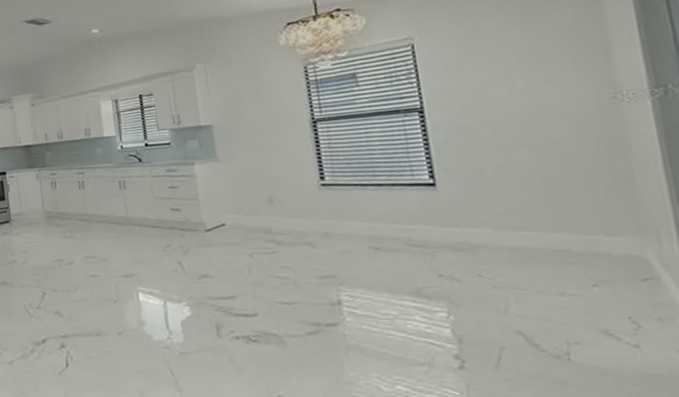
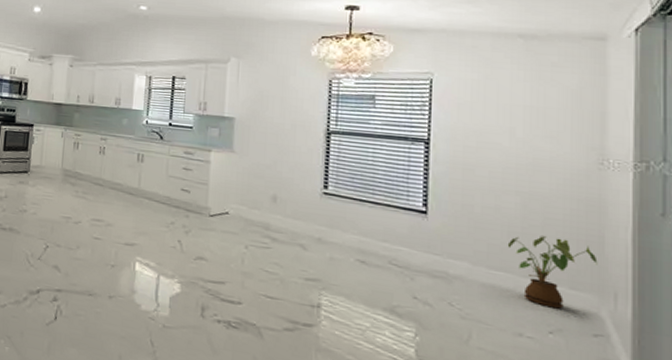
house plant: none [528,184,632,260] -> present [507,236,598,309]

